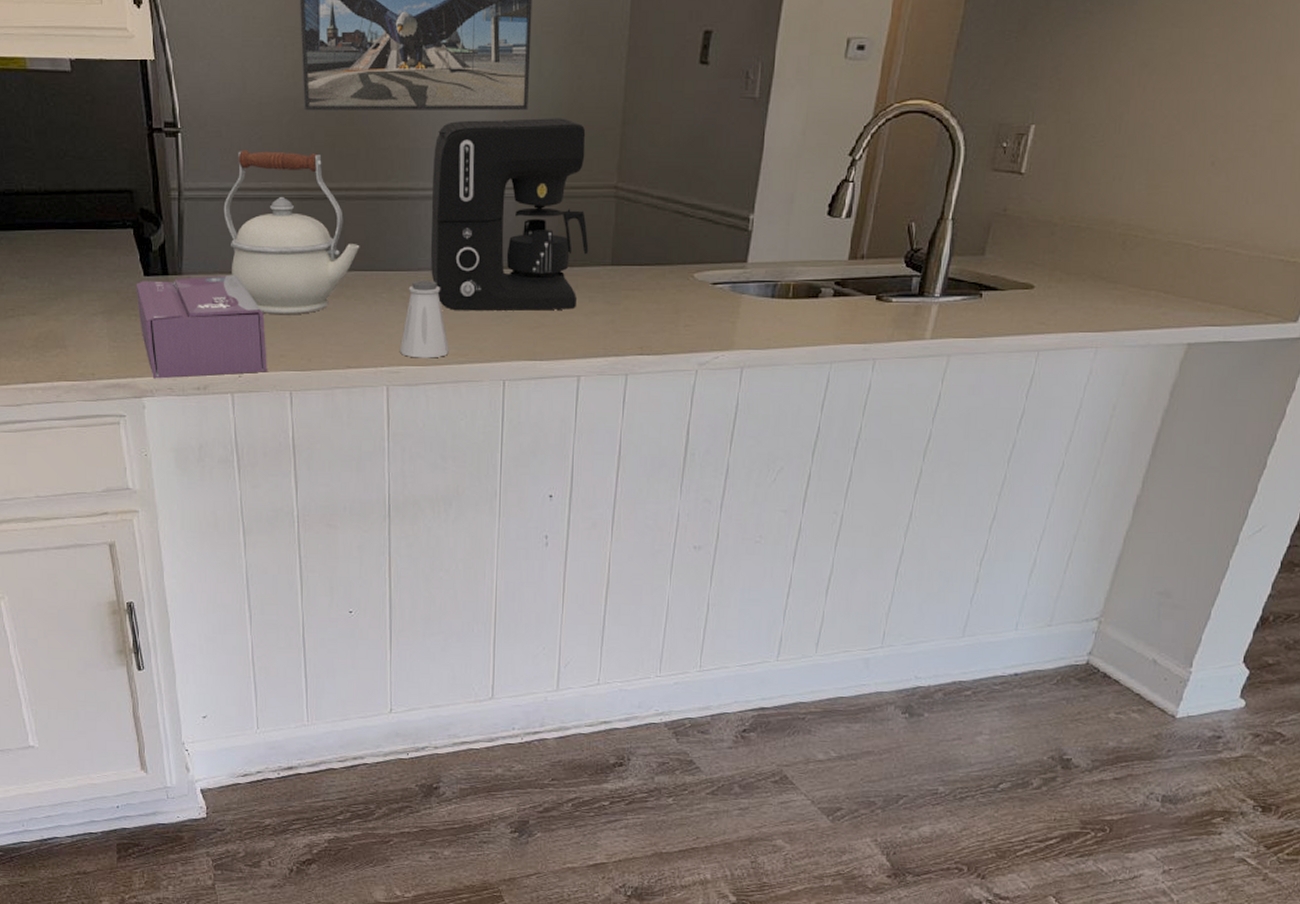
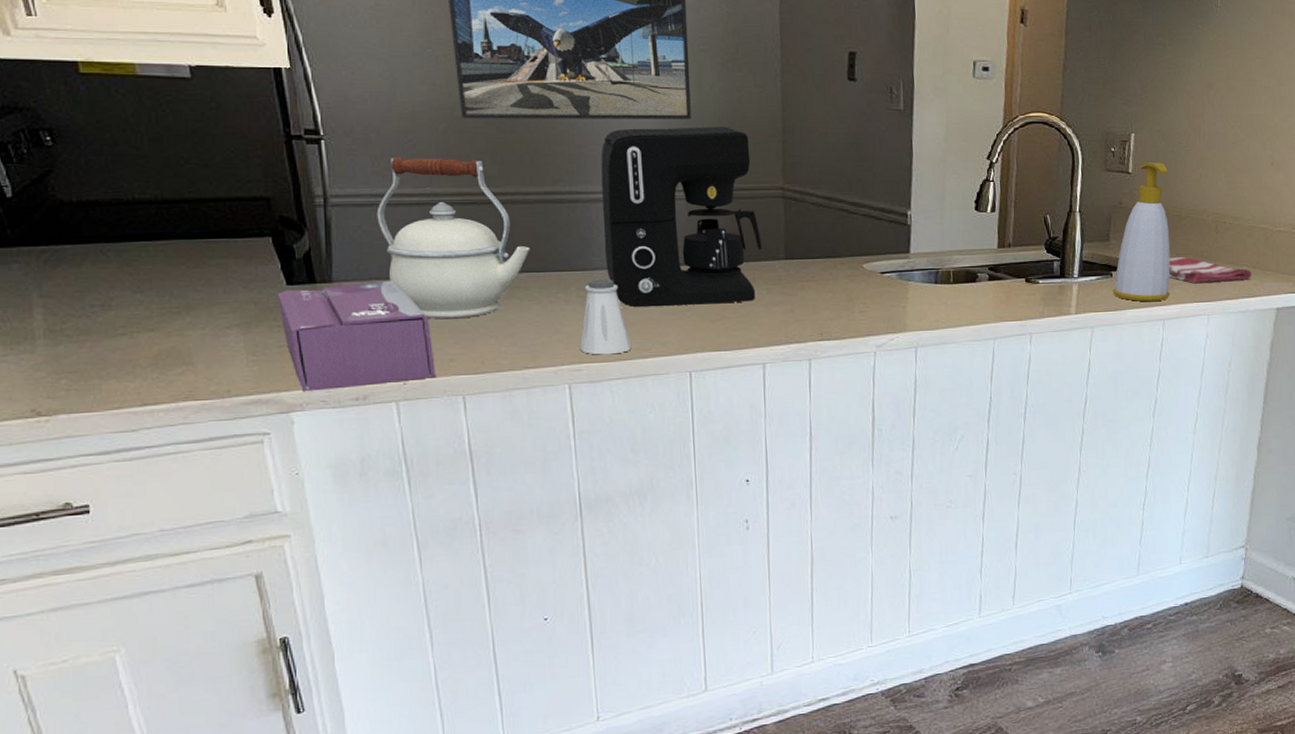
soap bottle: none [980,161,1071,329] -> present [1113,162,1171,302]
dish towel: none [1052,276,1161,310] -> present [1168,256,1252,284]

